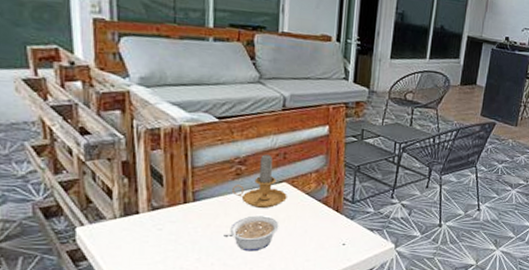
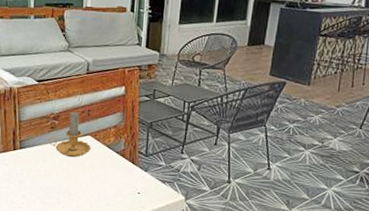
legume: present [223,215,279,252] -> none [42,163,85,194]

